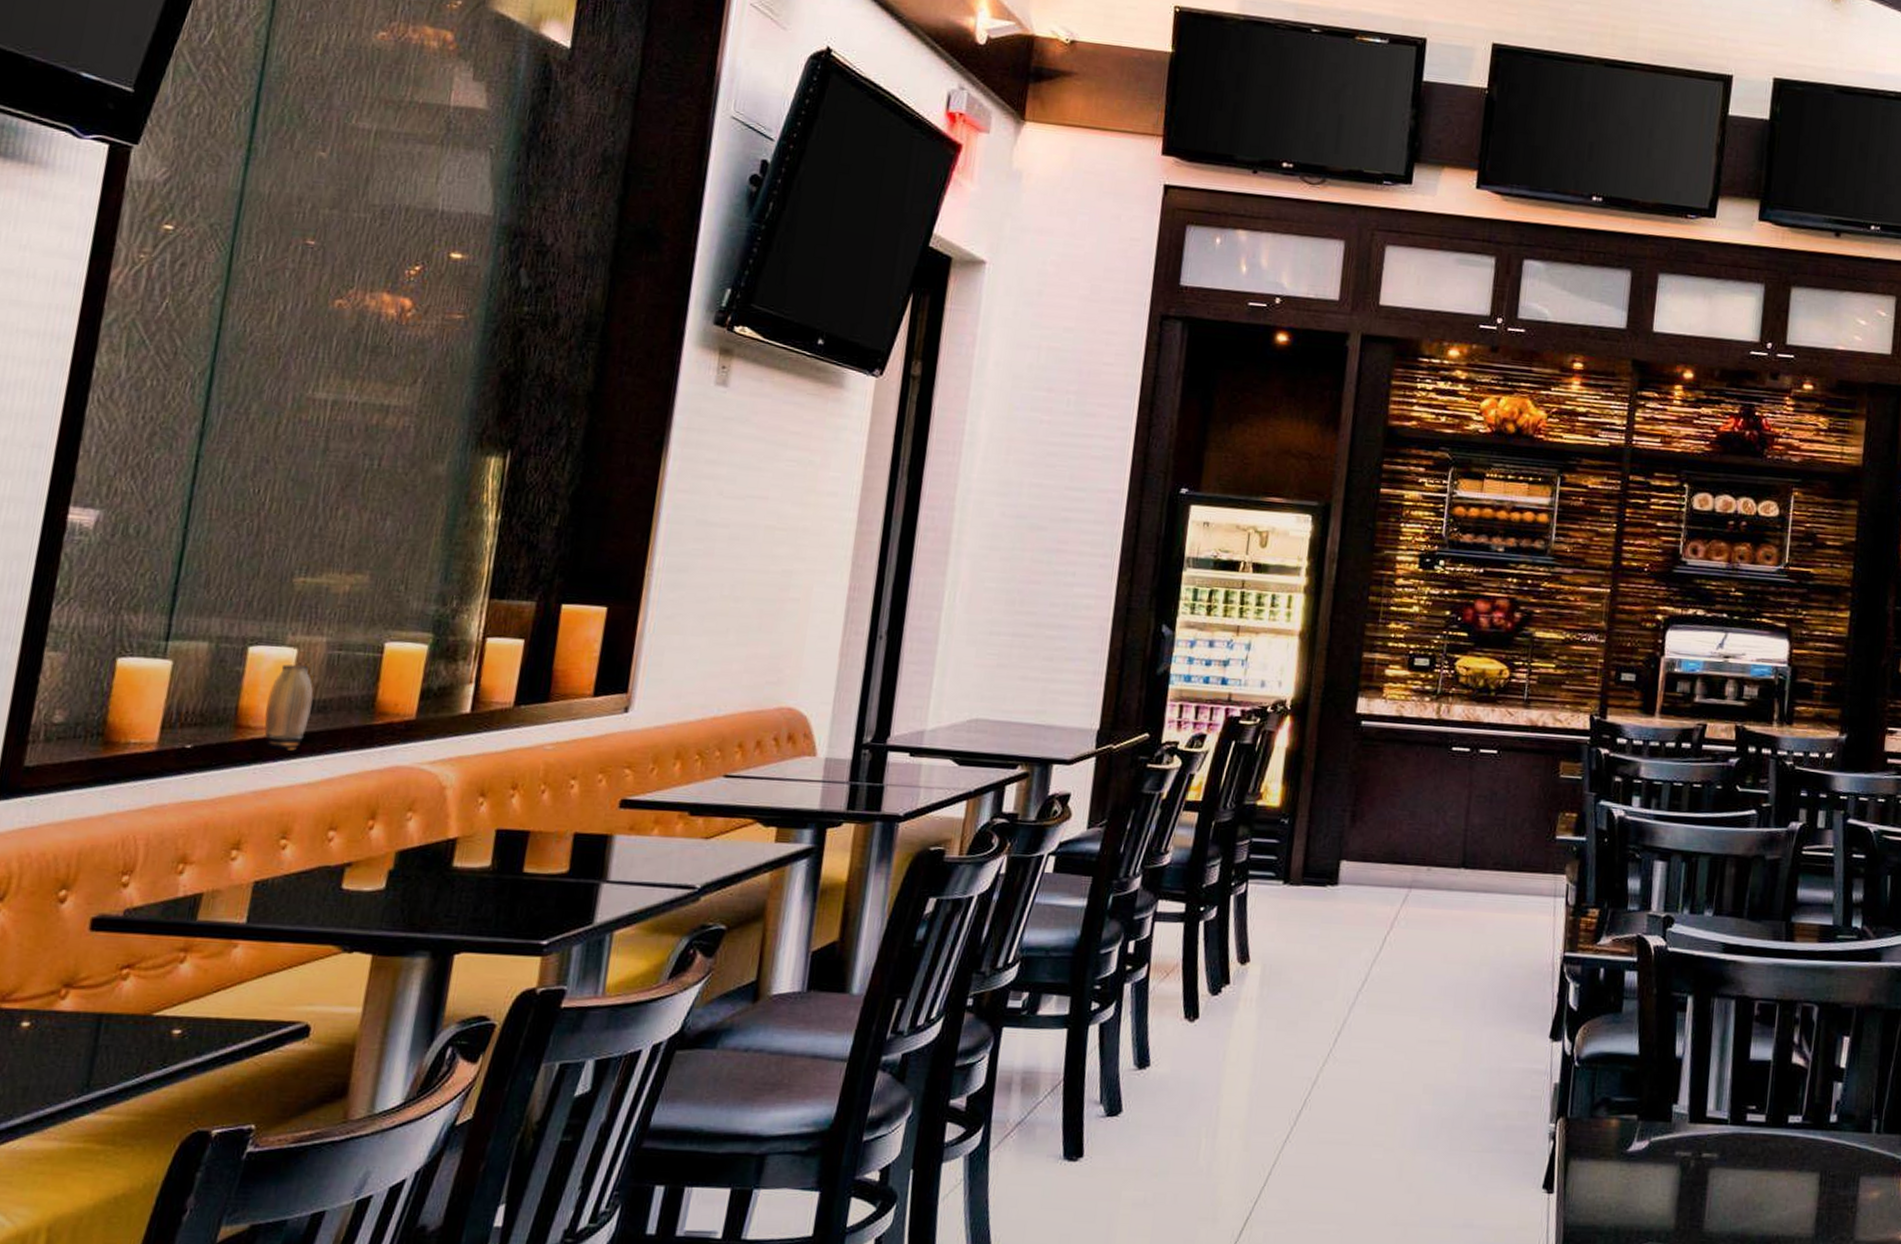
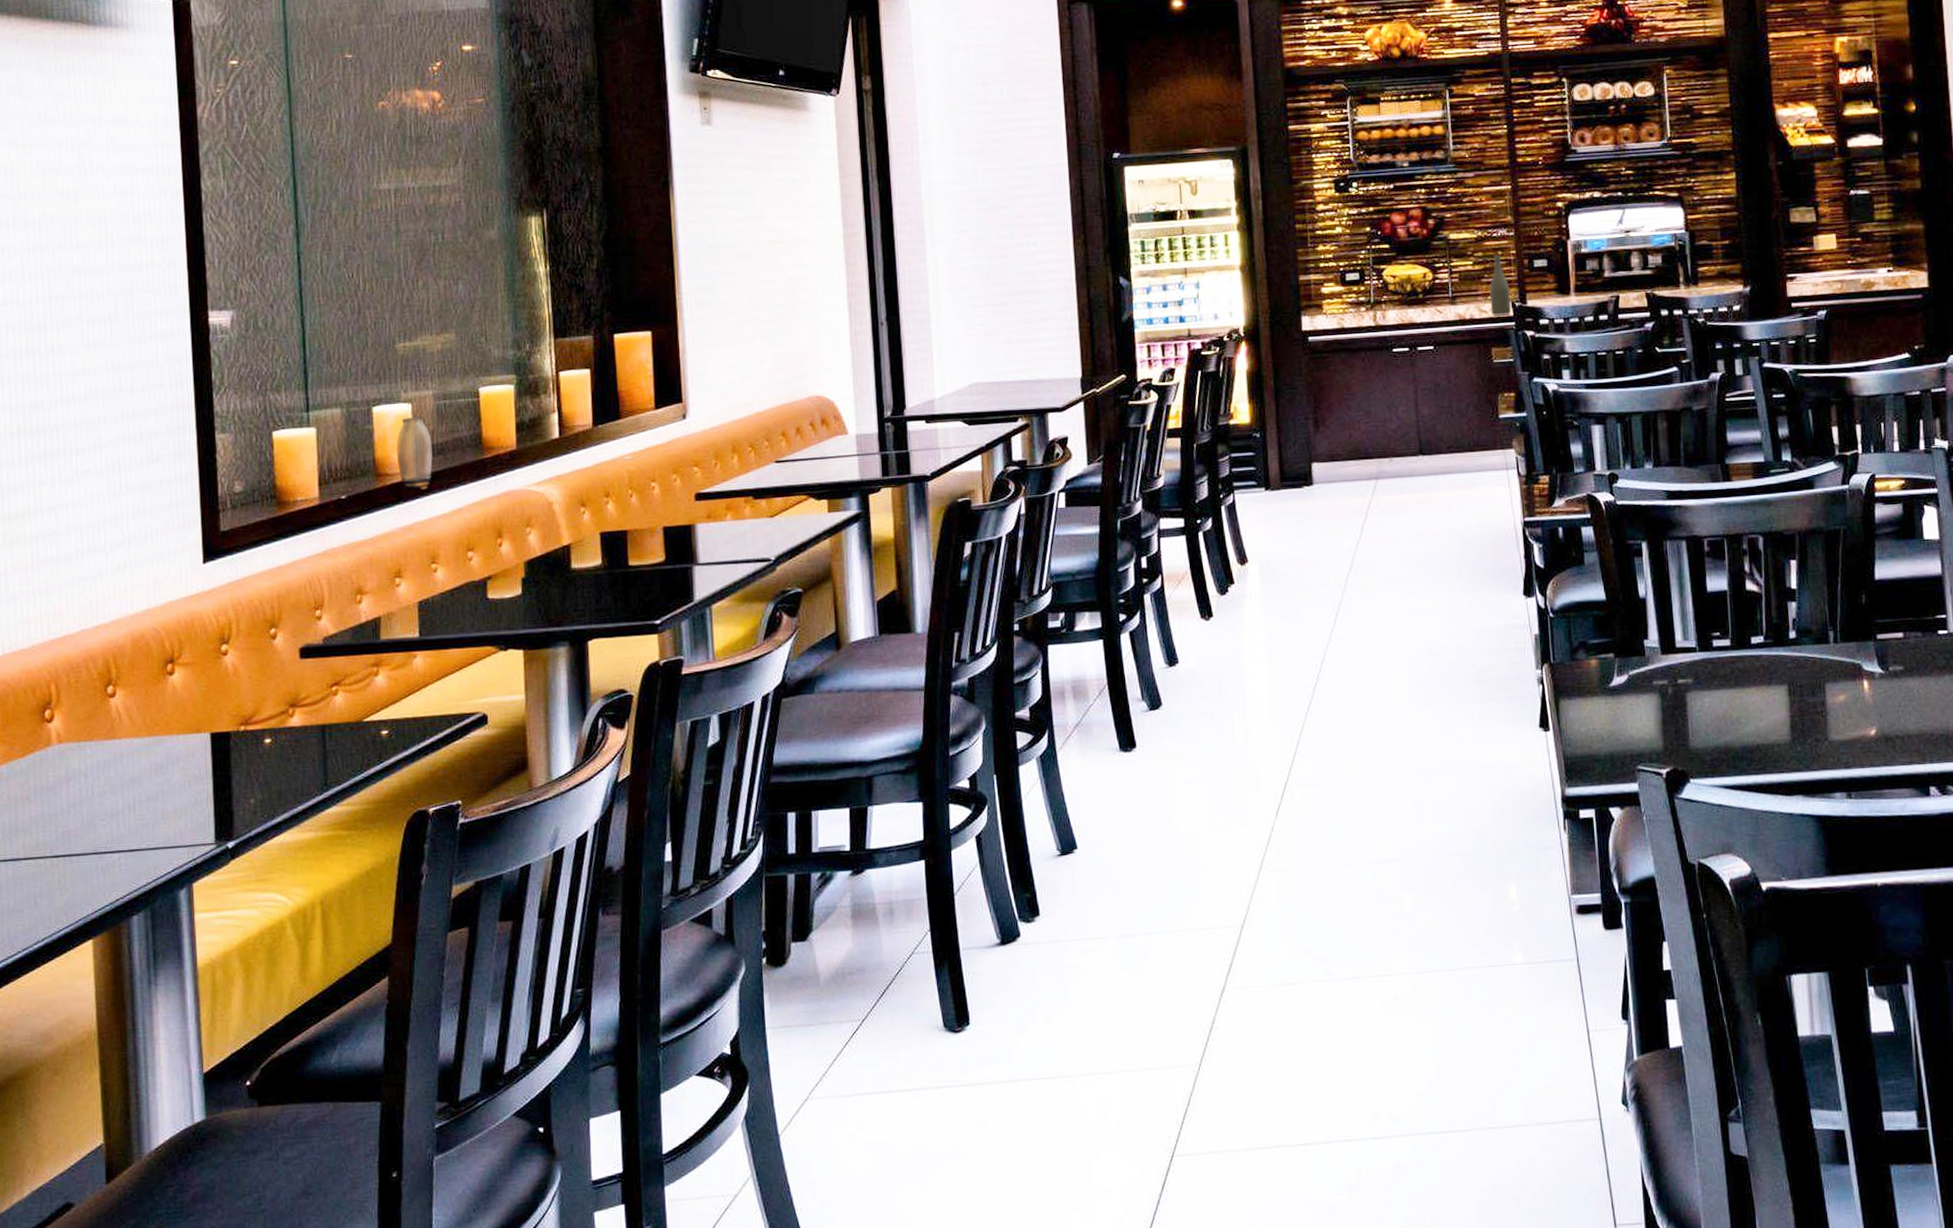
bottle: none [1566,661,1591,728] -> present [1489,254,1511,316]

